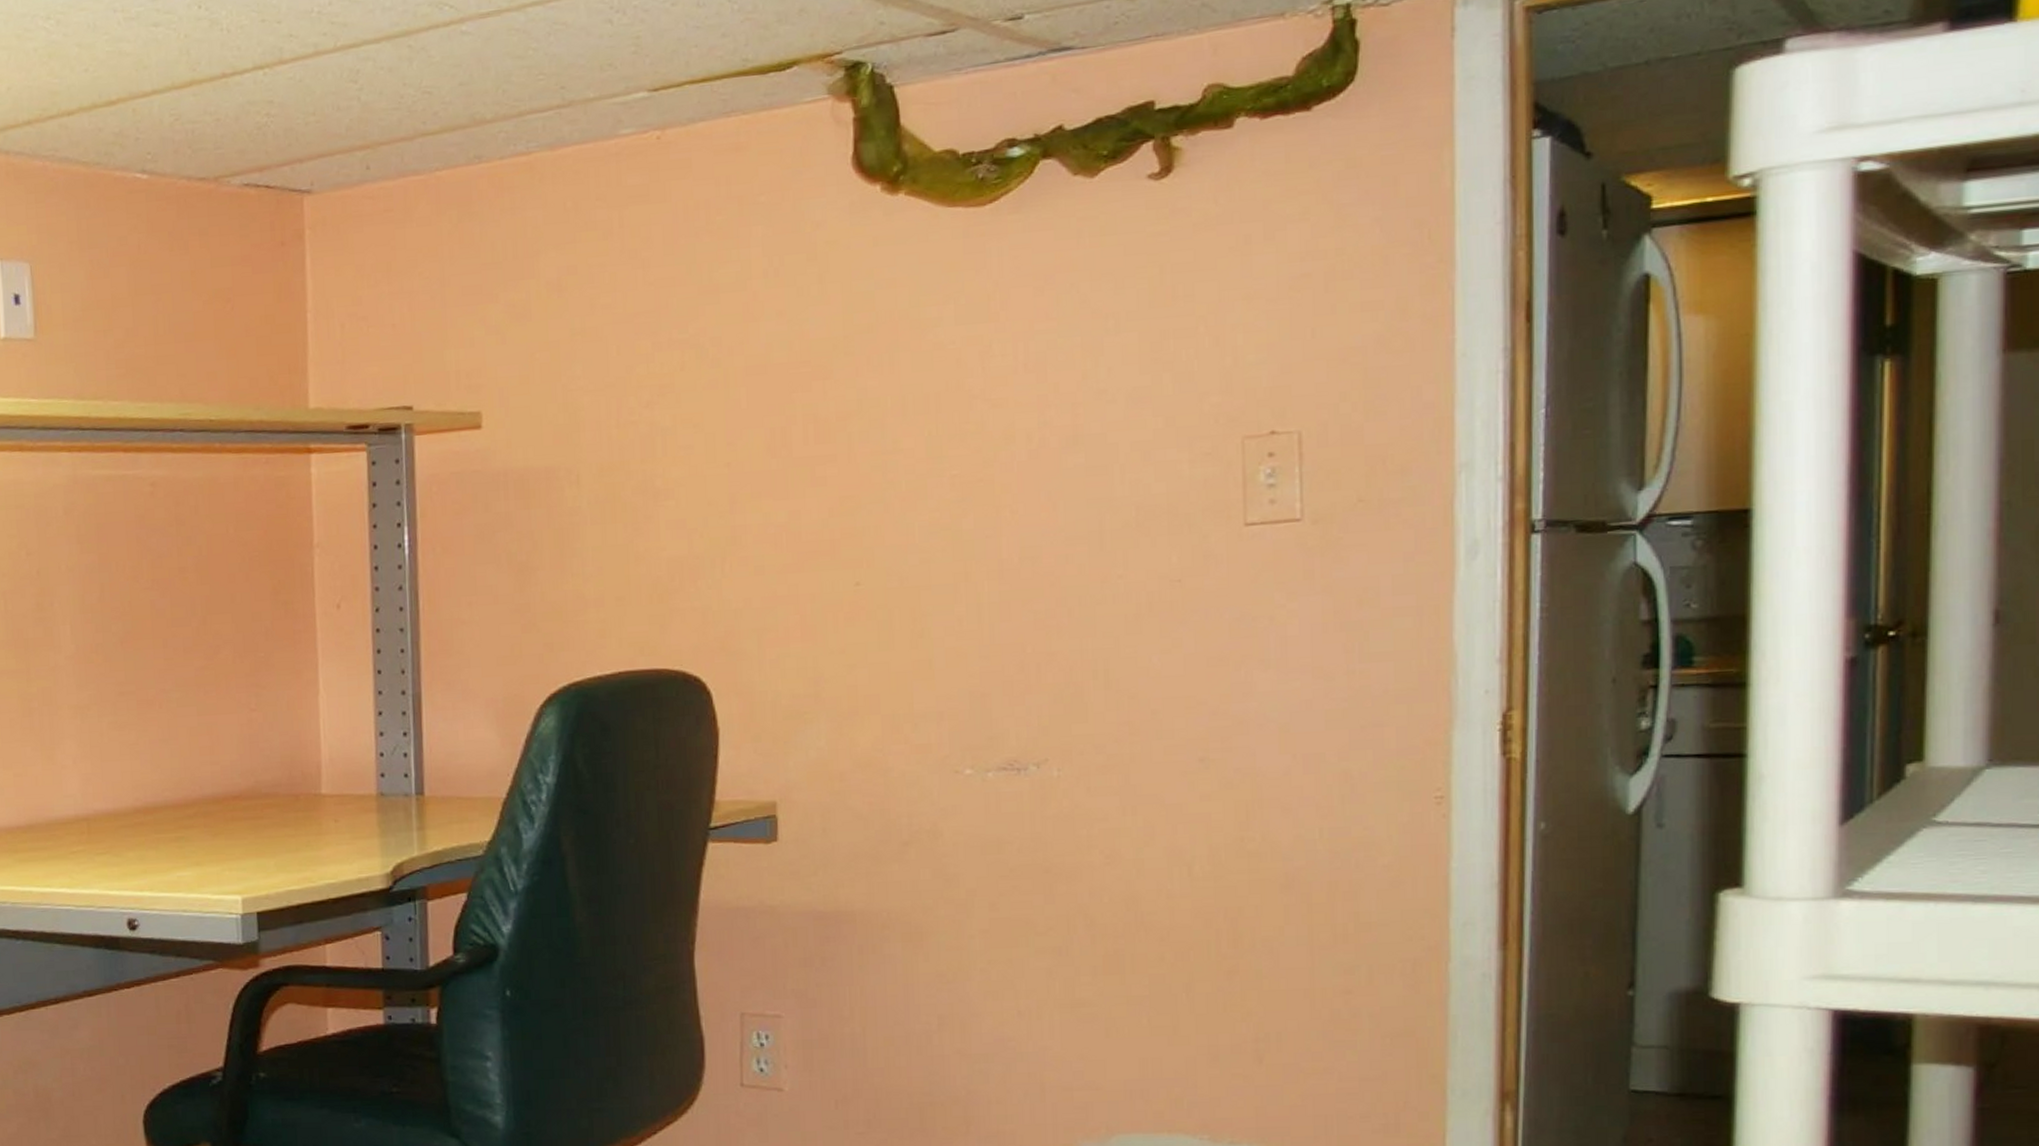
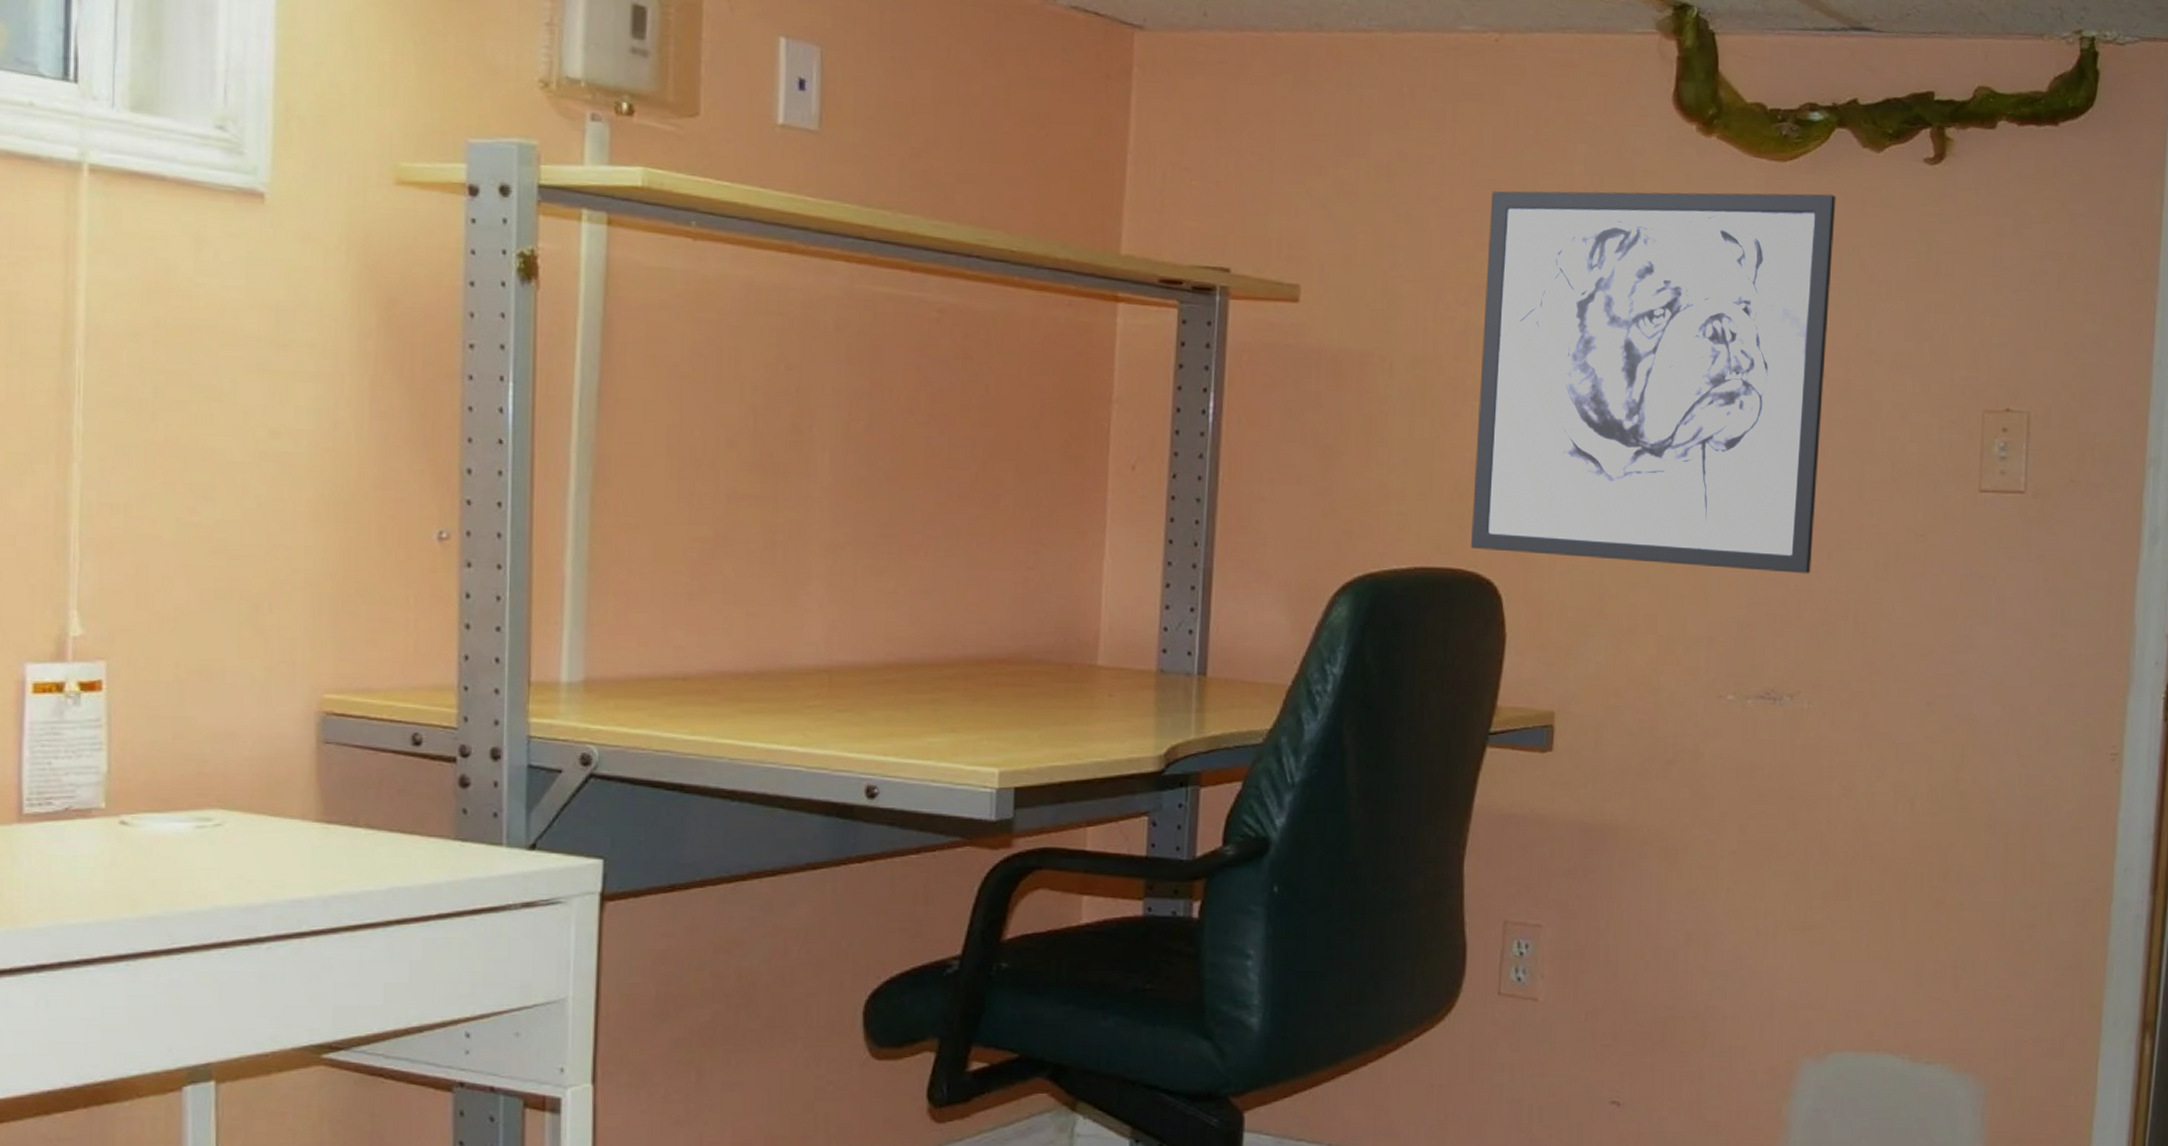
wall art: none [666,231,1050,648] -> present [1471,191,1836,574]

